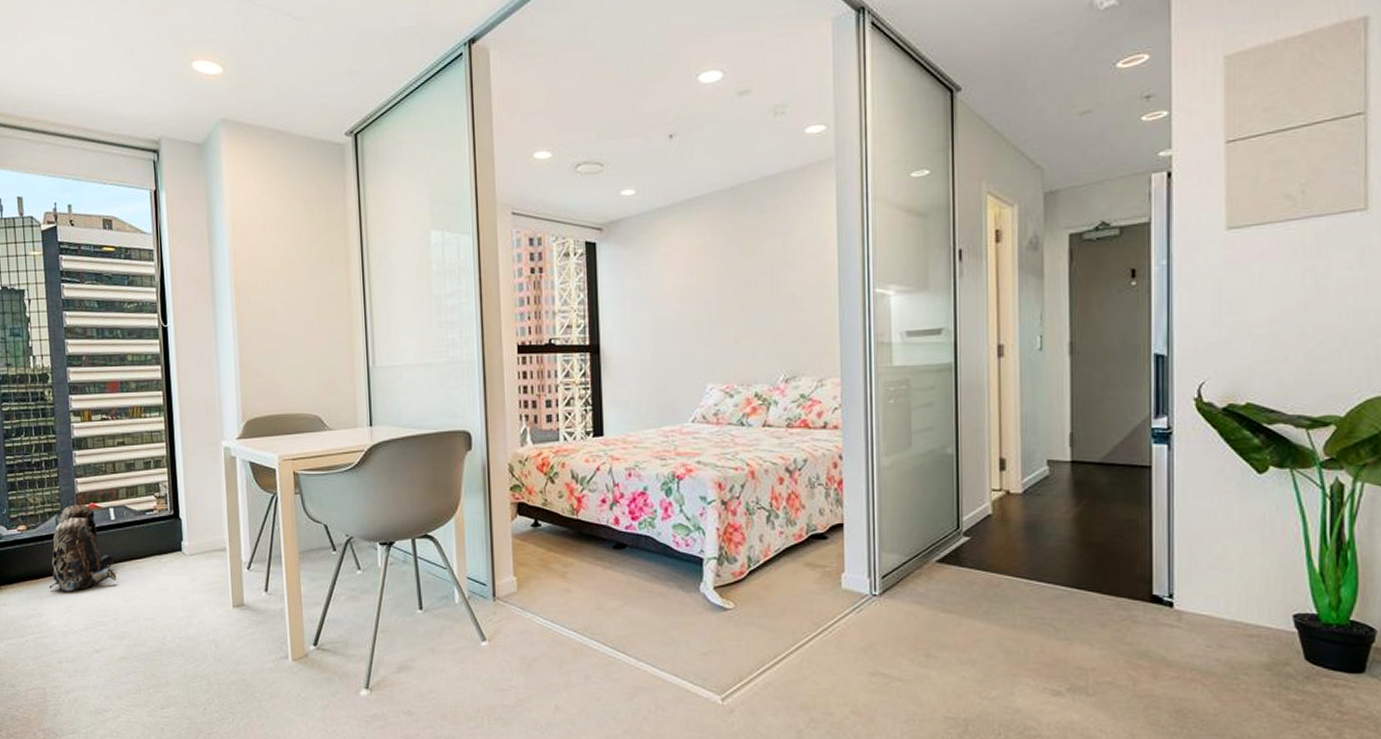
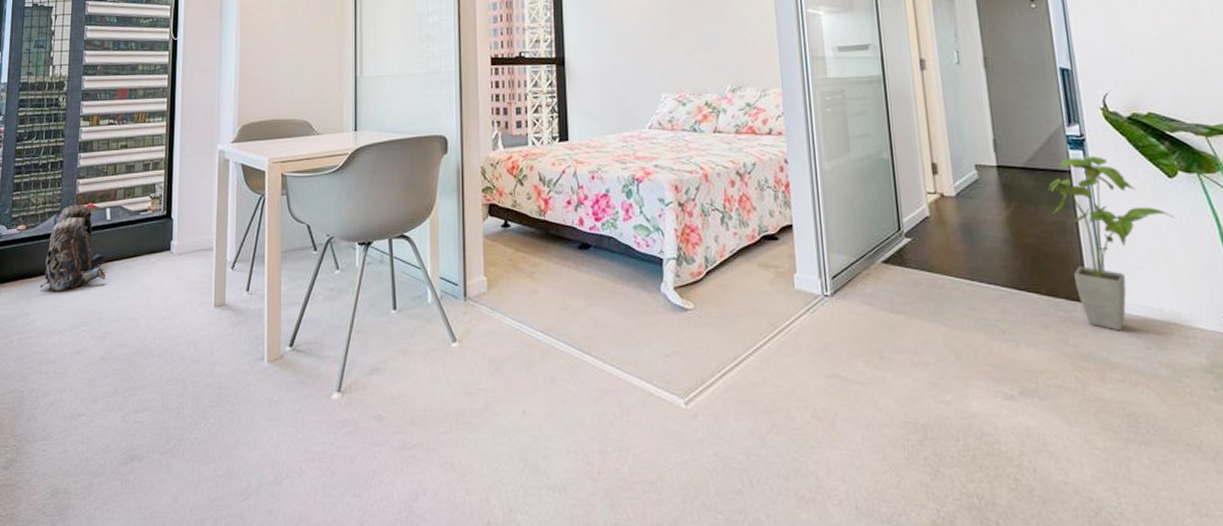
house plant: none [1124,451,1258,630] -> present [1048,156,1175,331]

